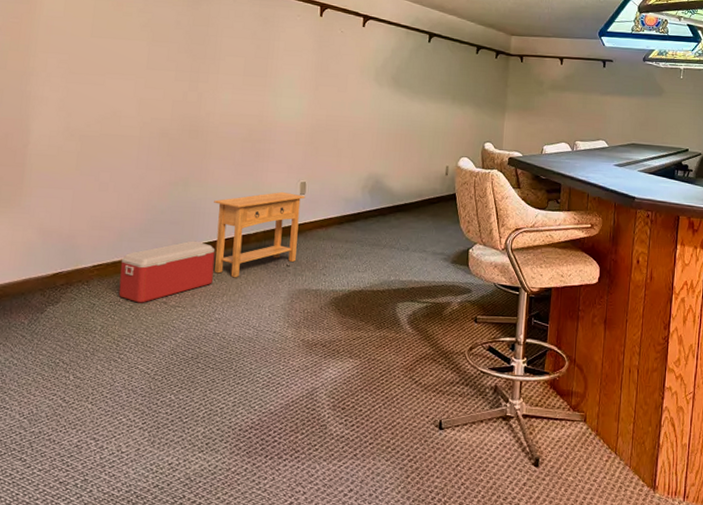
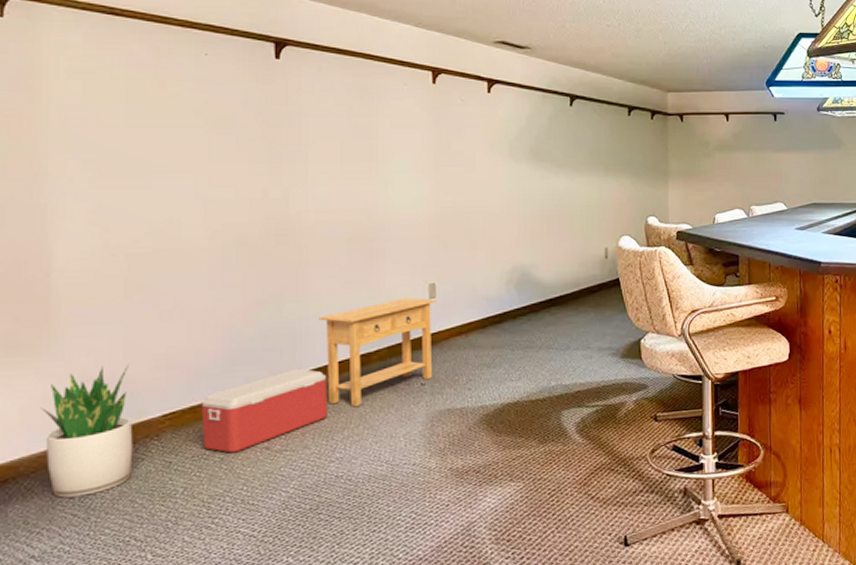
planter: none [8,221,73,322] -> present [40,365,133,498]

